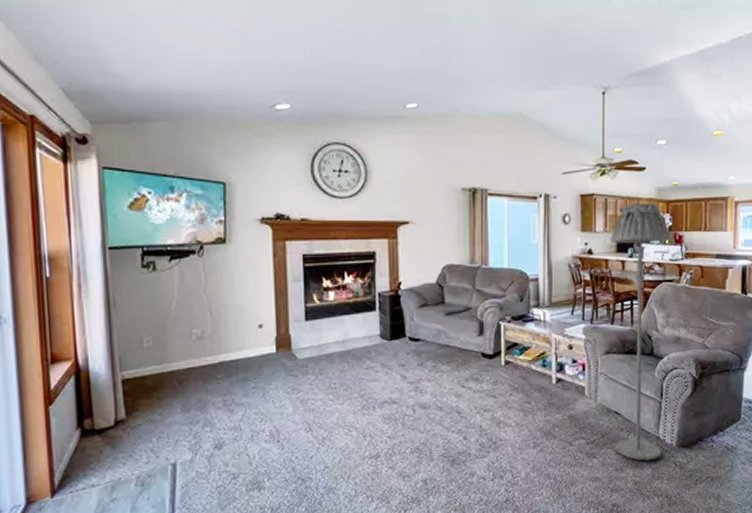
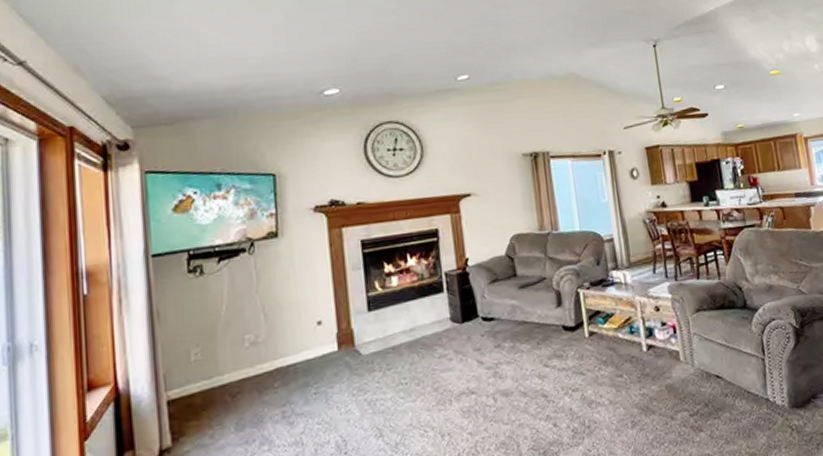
floor lamp: present [610,203,672,461] -> none [682,148,775,429]

